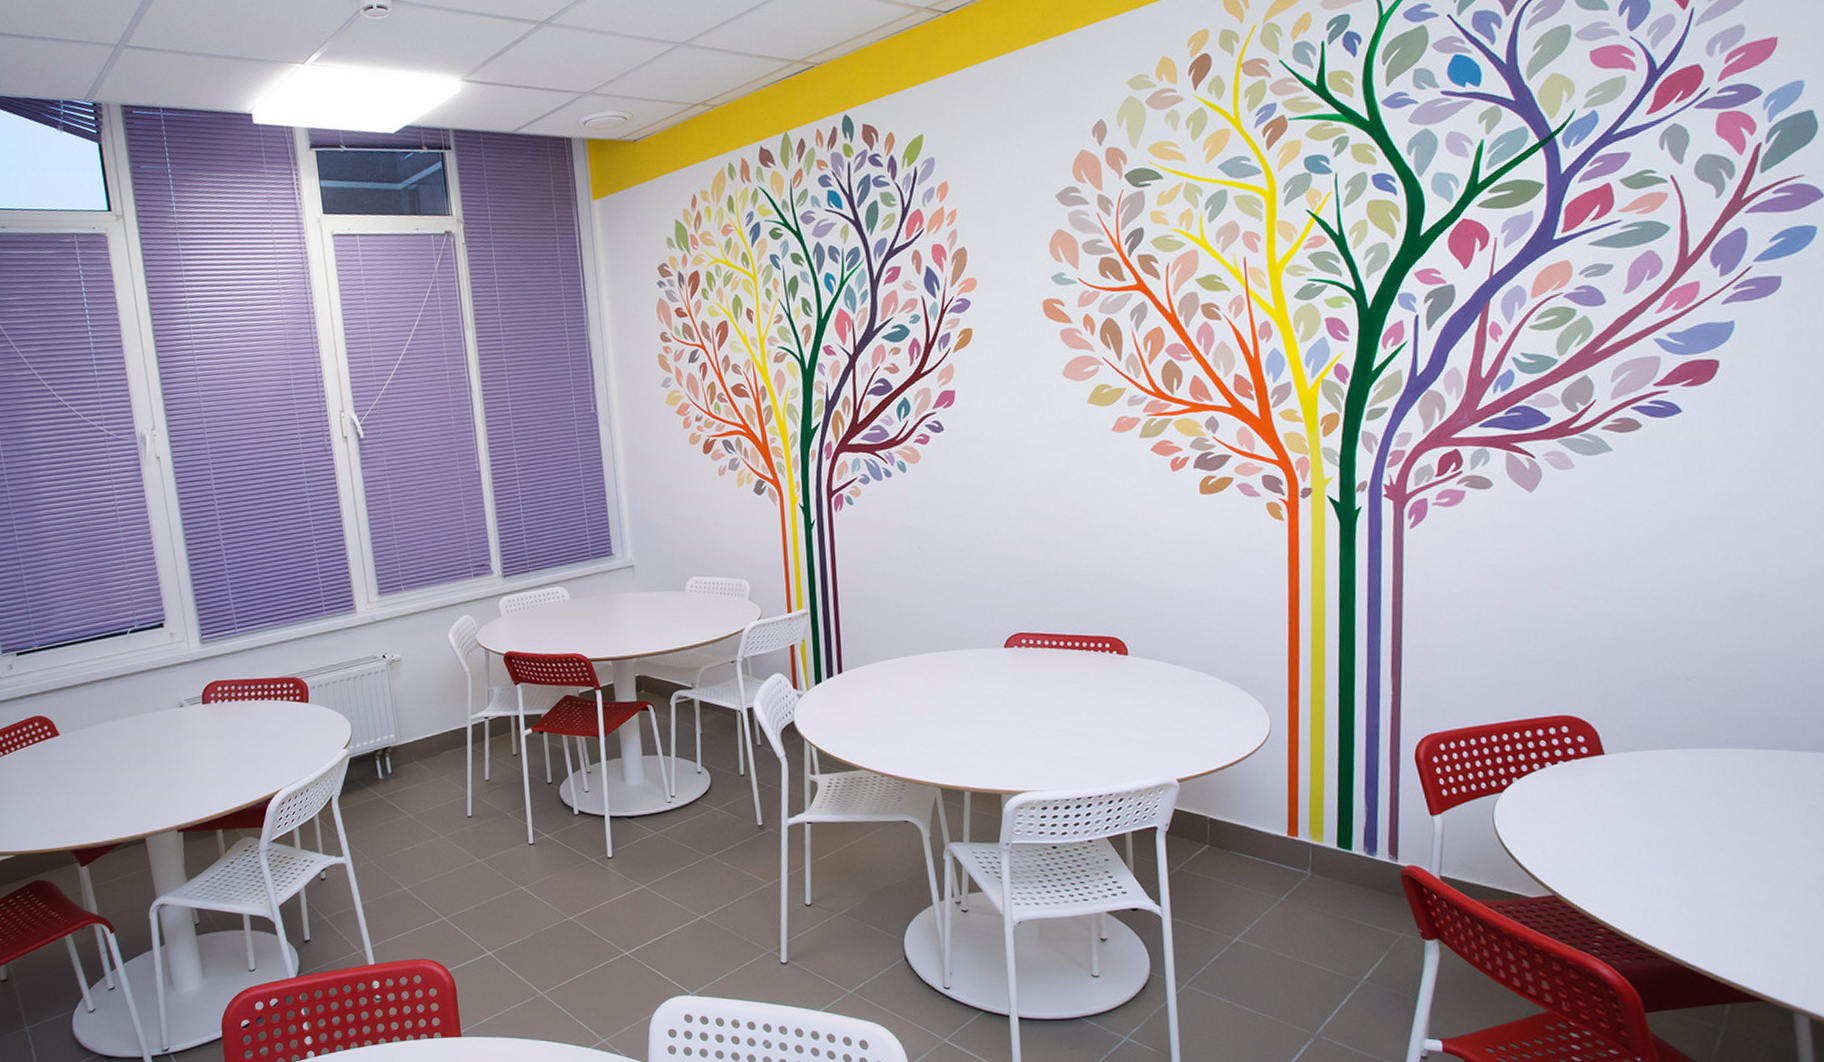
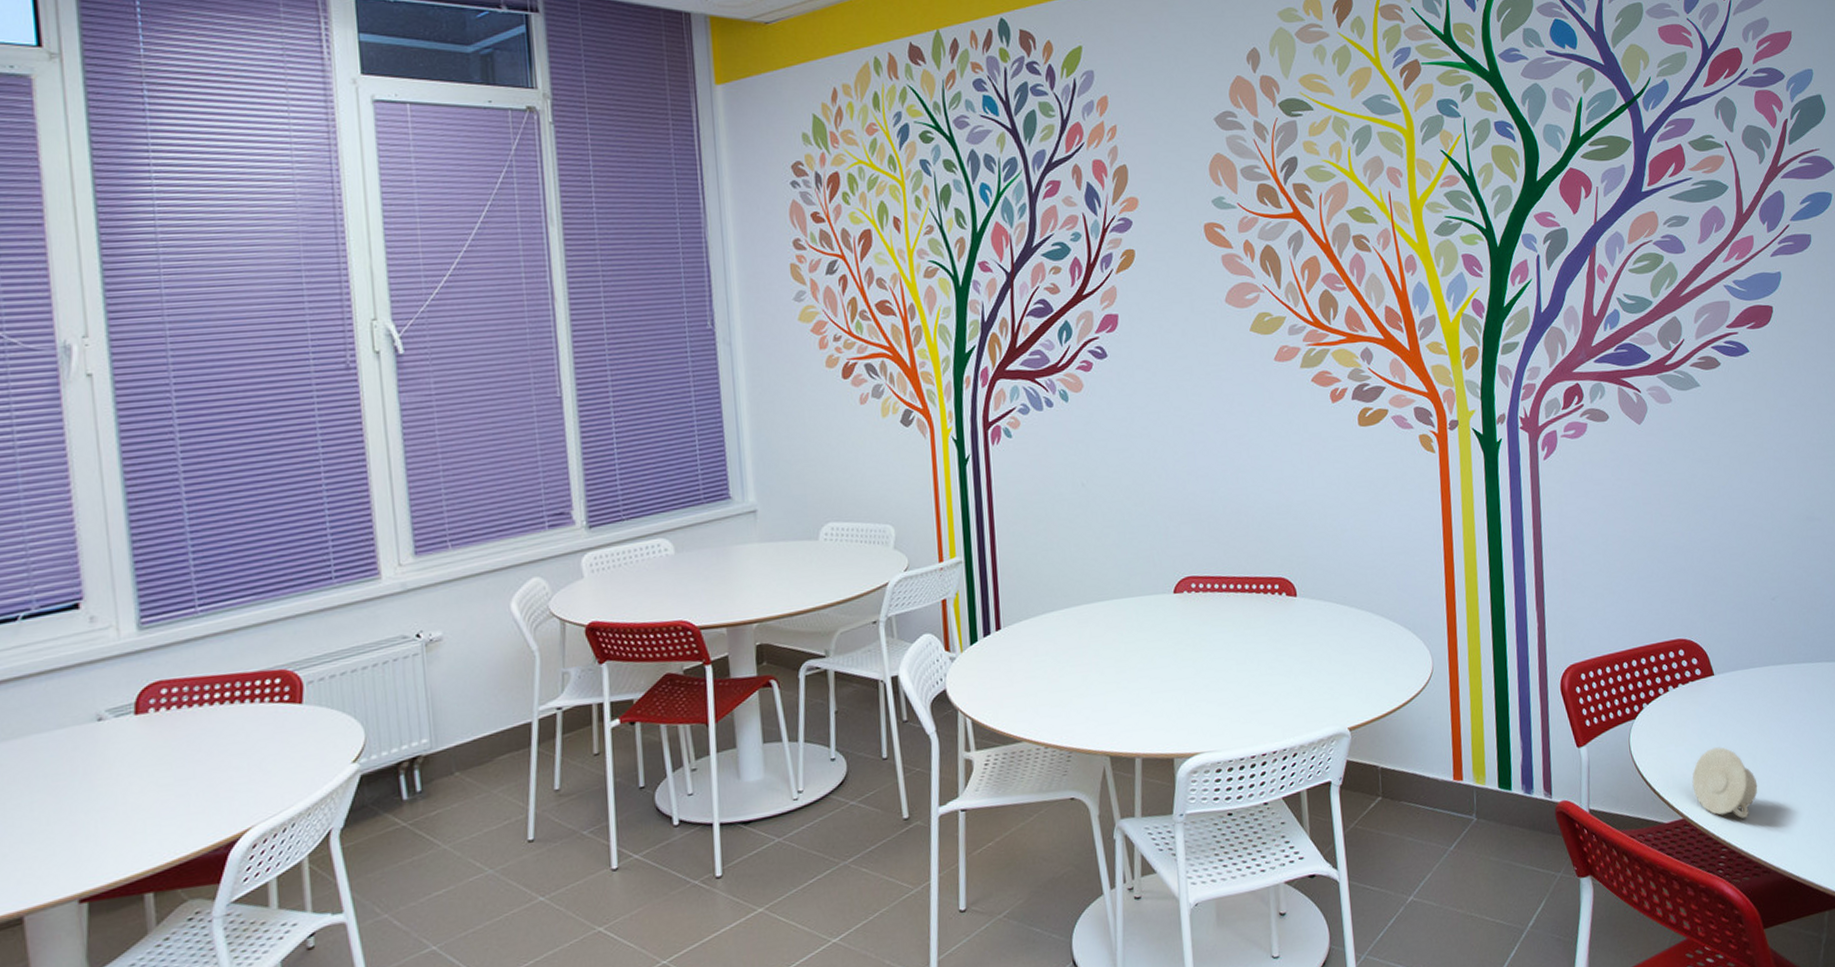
cup: none [1567,827,1651,902] -> present [1692,746,1758,819]

